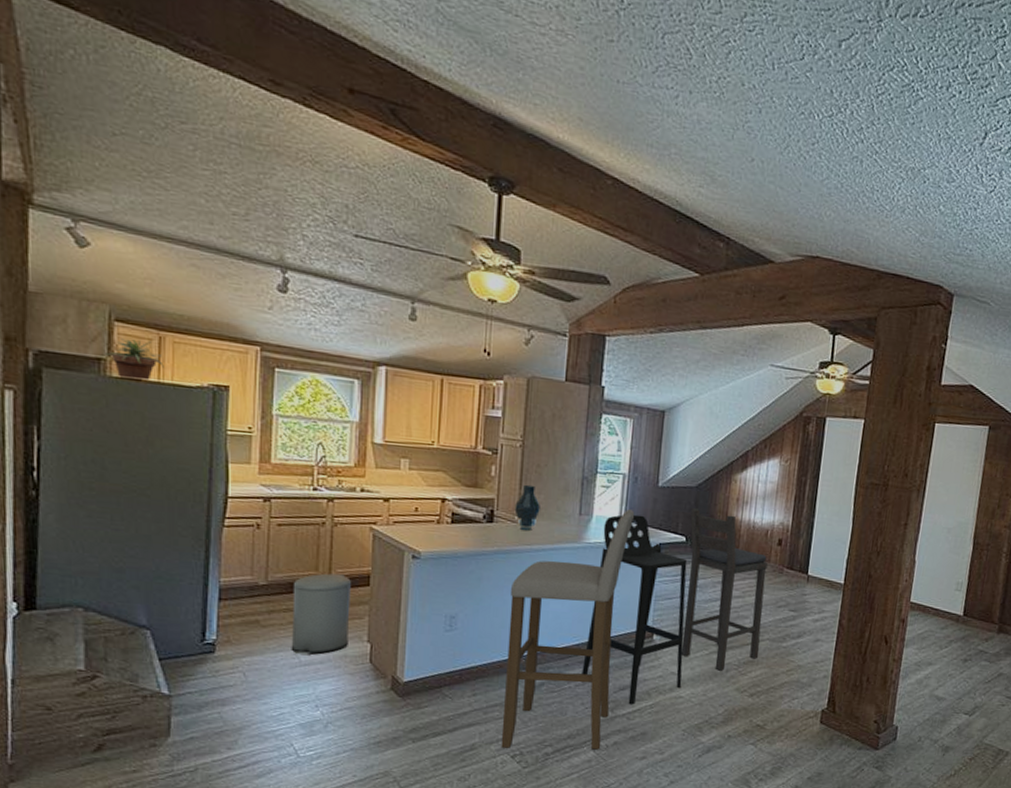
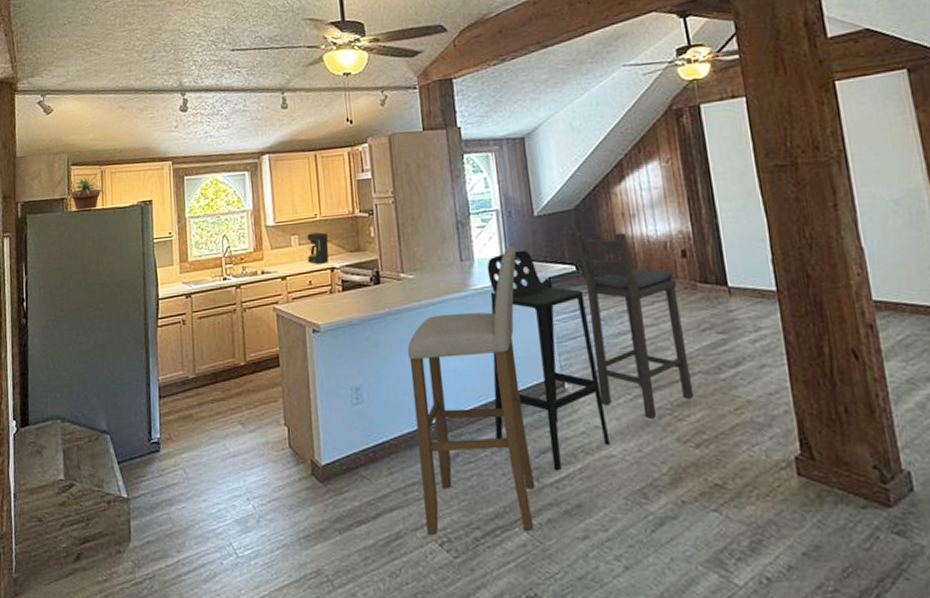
pedal bin: present [291,573,351,656] -> none [216,358,268,446]
coffee maker: none [417,459,443,493] -> present [307,232,329,265]
vase: present [514,484,540,532] -> none [397,238,422,288]

